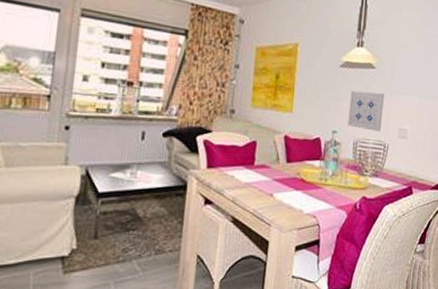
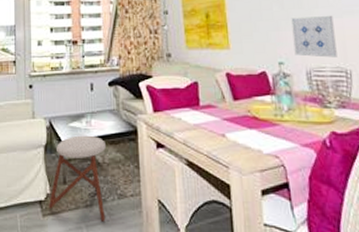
stool: none [72,187,150,277] -> present [49,135,106,221]

